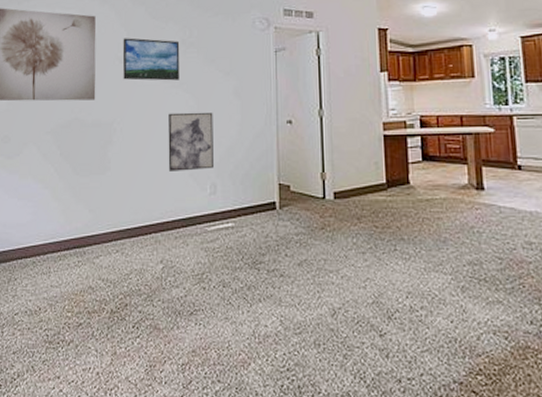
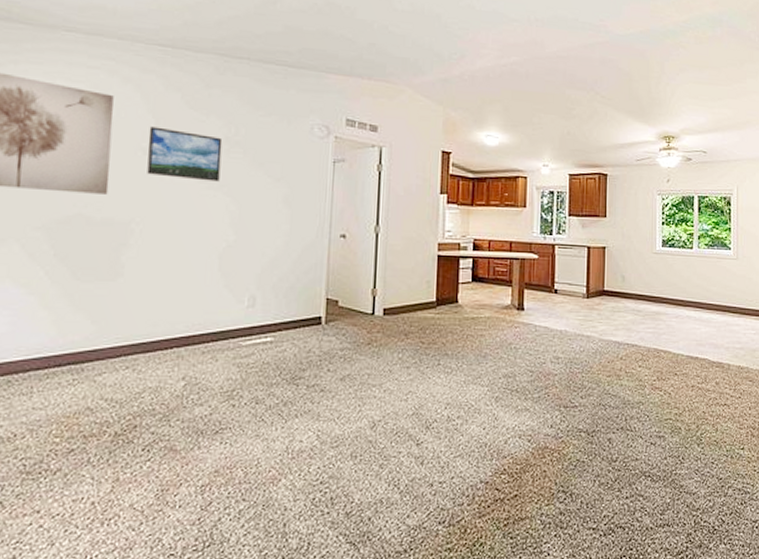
wall art: present [168,112,215,171] -> none [198,217,258,282]

